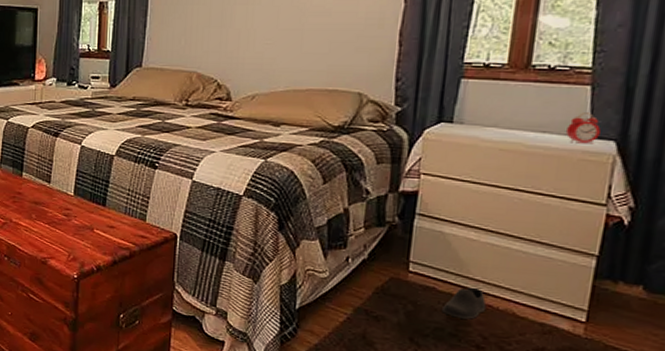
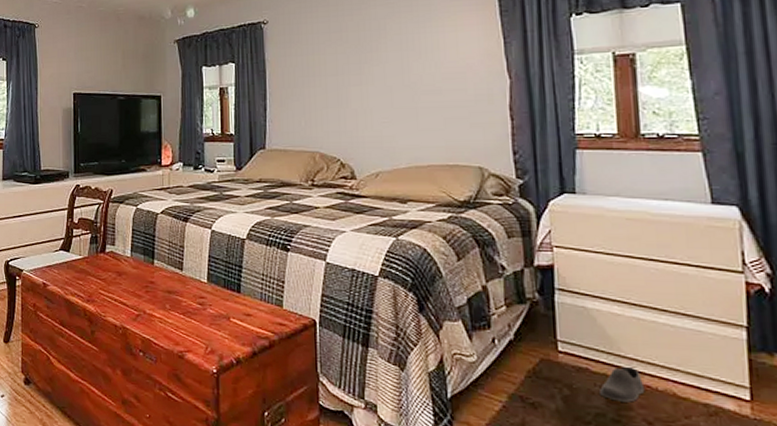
alarm clock: present [566,112,601,144] -> none [688,179,721,210]

